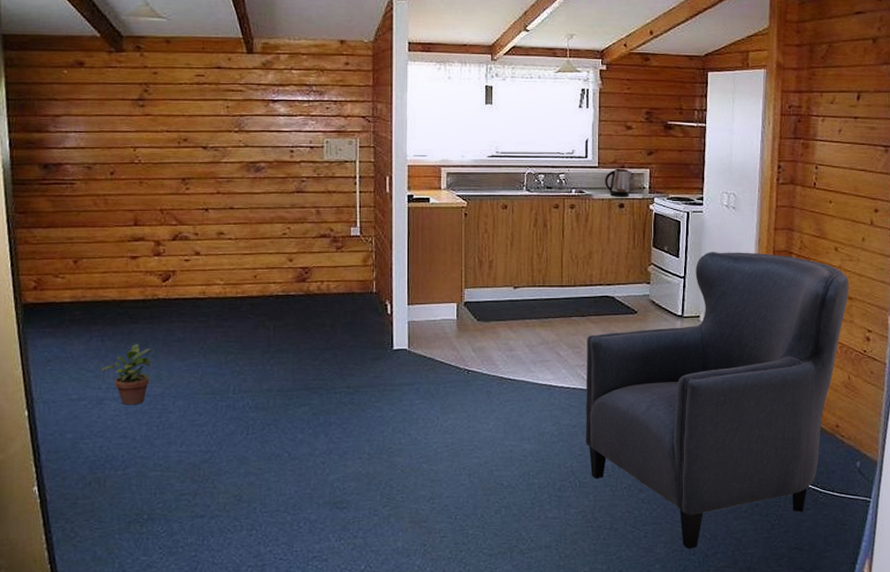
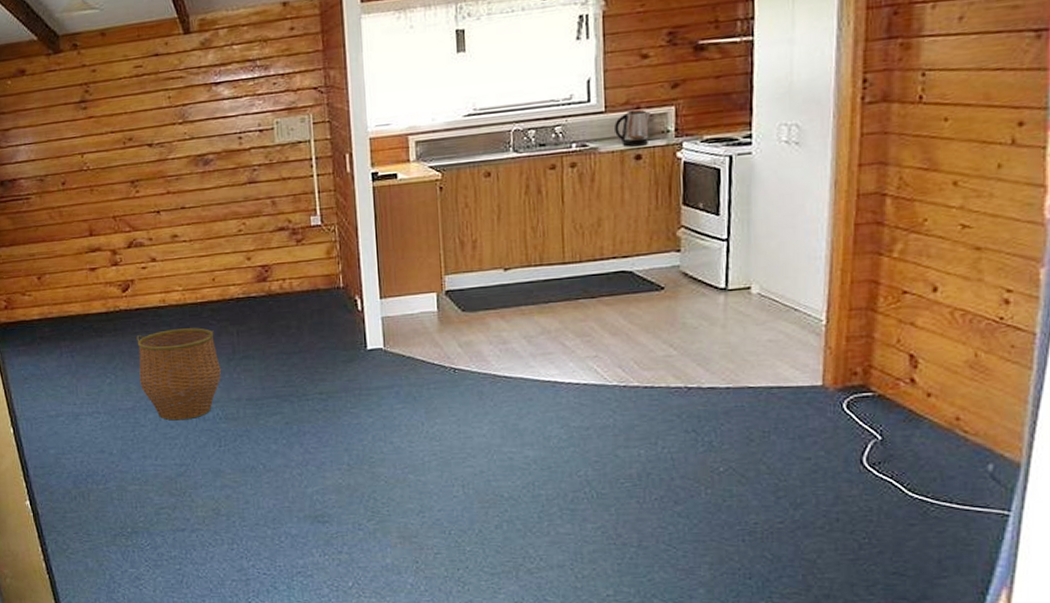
potted plant: present [101,344,152,405] -> none [74,358,120,420]
basket: none [172,320,256,408] -> present [136,327,222,421]
armchair: present [586,252,850,549] -> none [599,198,977,572]

